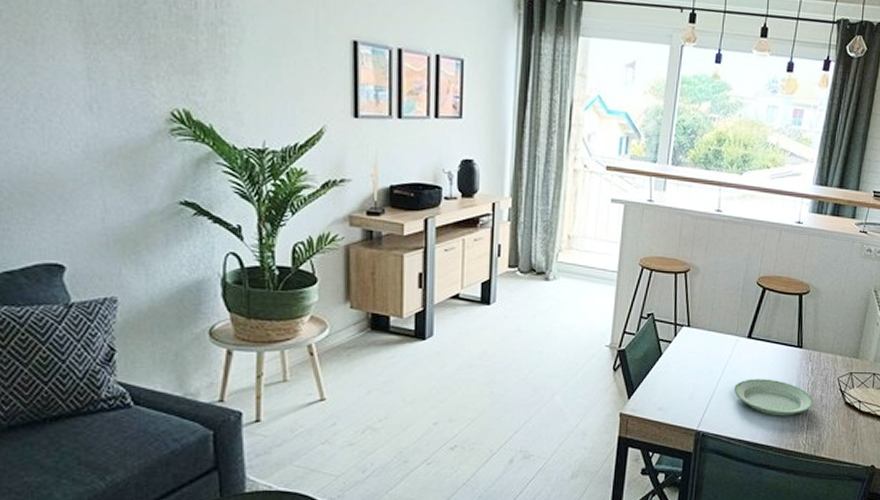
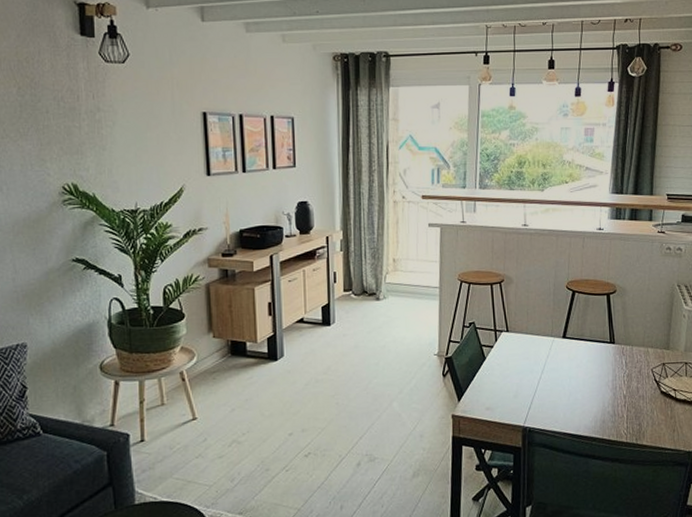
plate: present [734,379,813,416] -> none [554,374,630,409]

